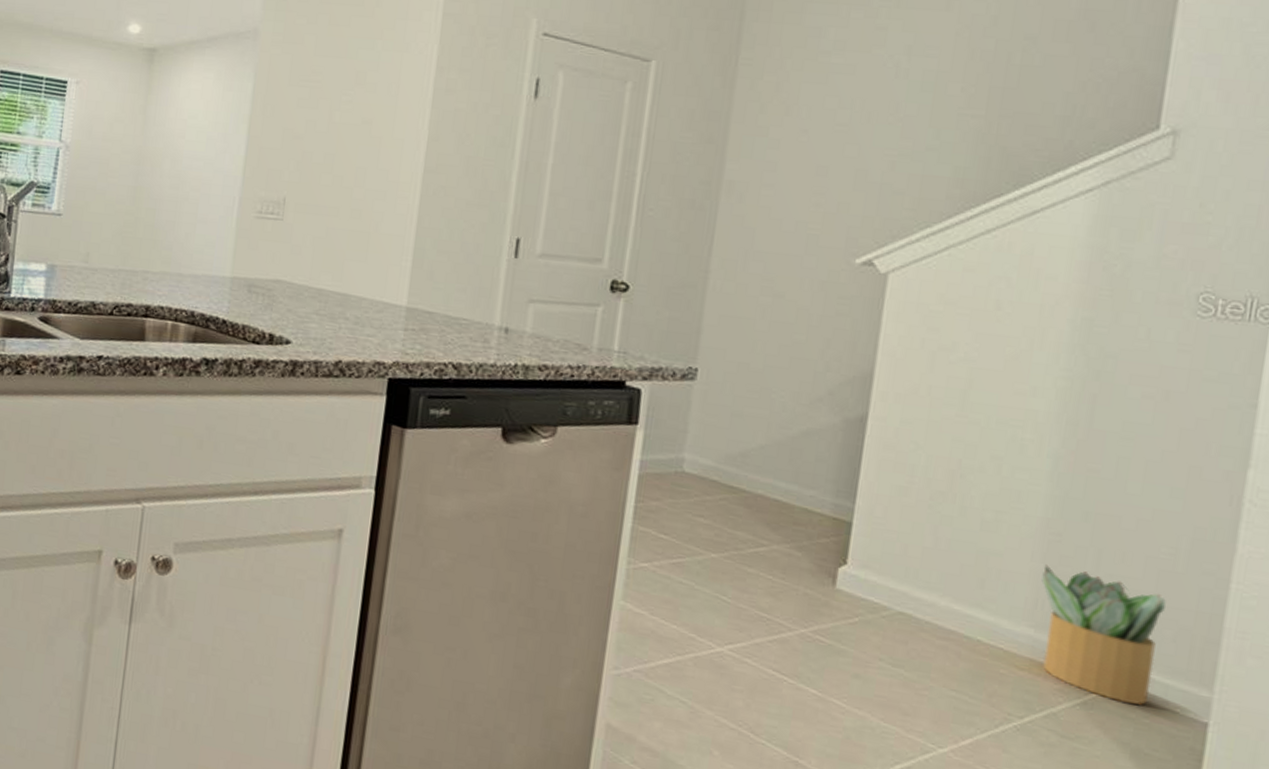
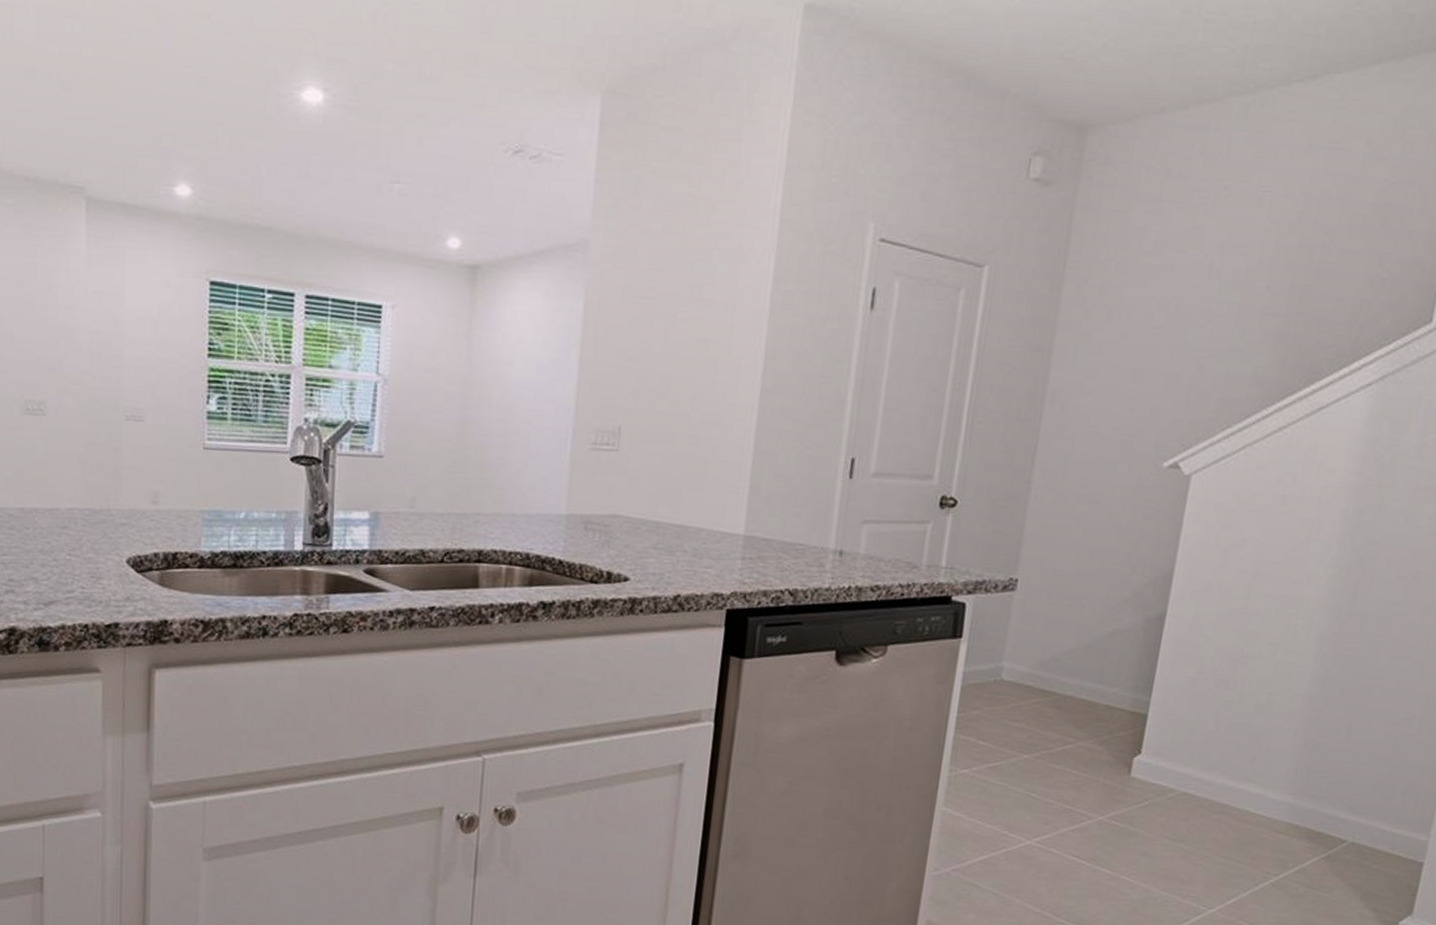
potted plant: present [1041,564,1166,705] -> none [1297,738,1400,853]

